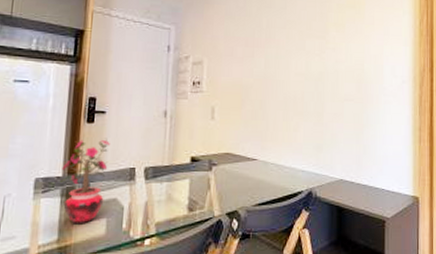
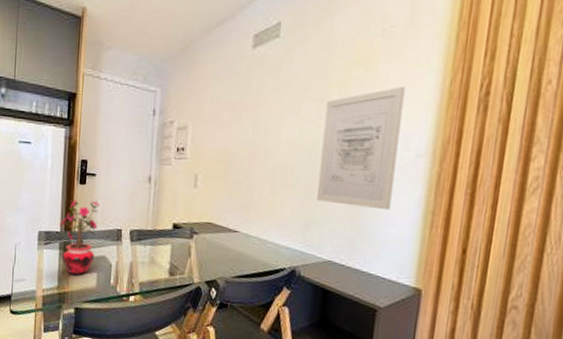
wall art: none [325,26,387,130] -> present [316,86,405,211]

